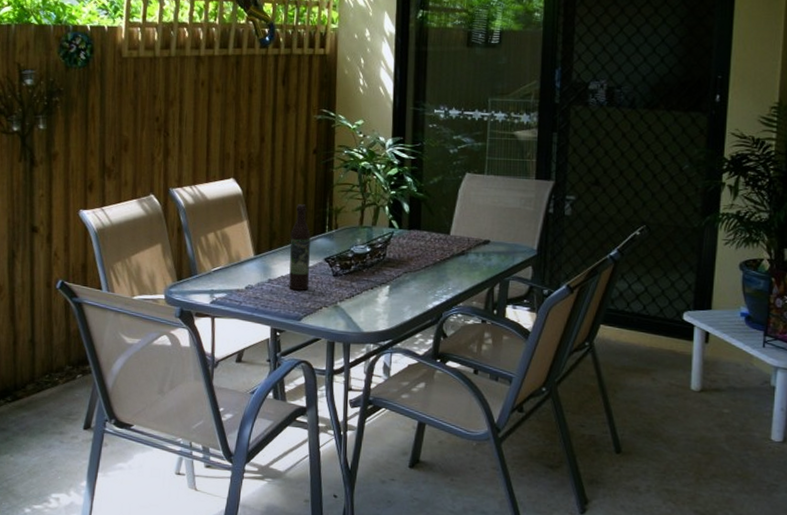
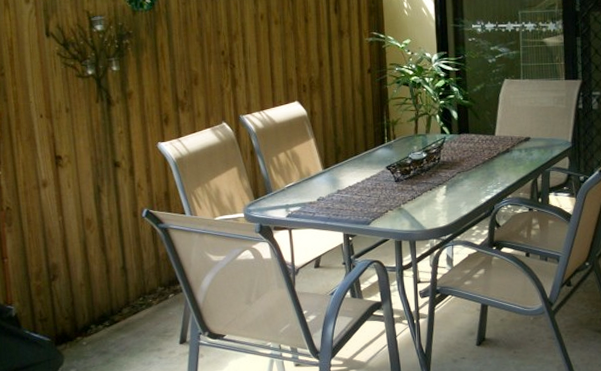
wine bottle: present [289,204,311,290] -> none [353,119,375,198]

